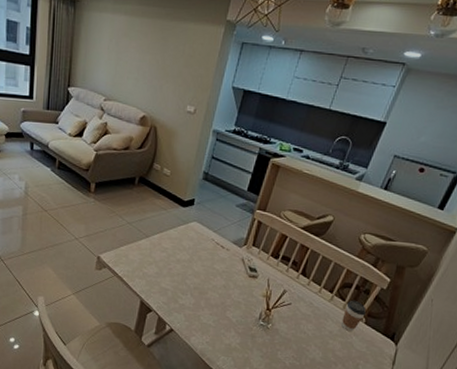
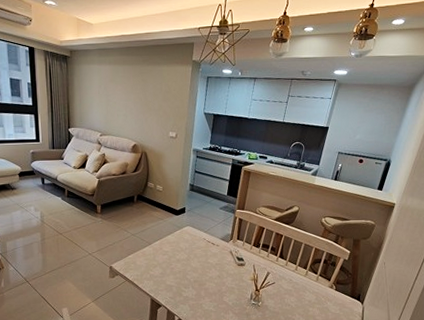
coffee cup: present [341,300,366,332] -> none [317,272,335,299]

